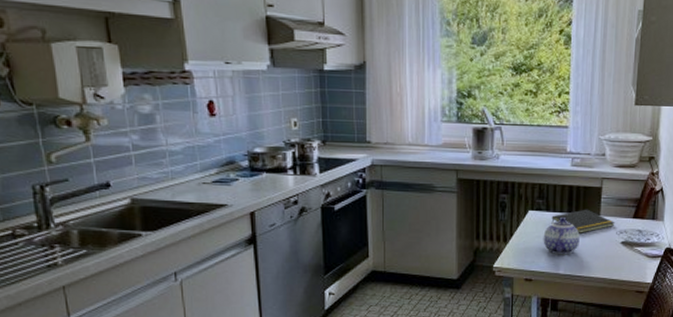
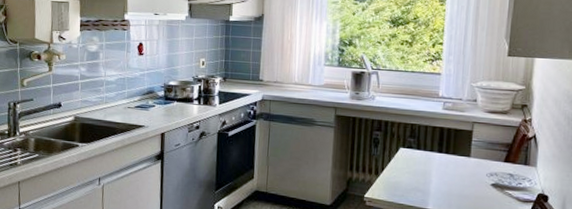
teapot: present [543,216,580,255] -> none [413,155,450,192]
notepad: present [551,209,615,233] -> none [421,150,486,173]

